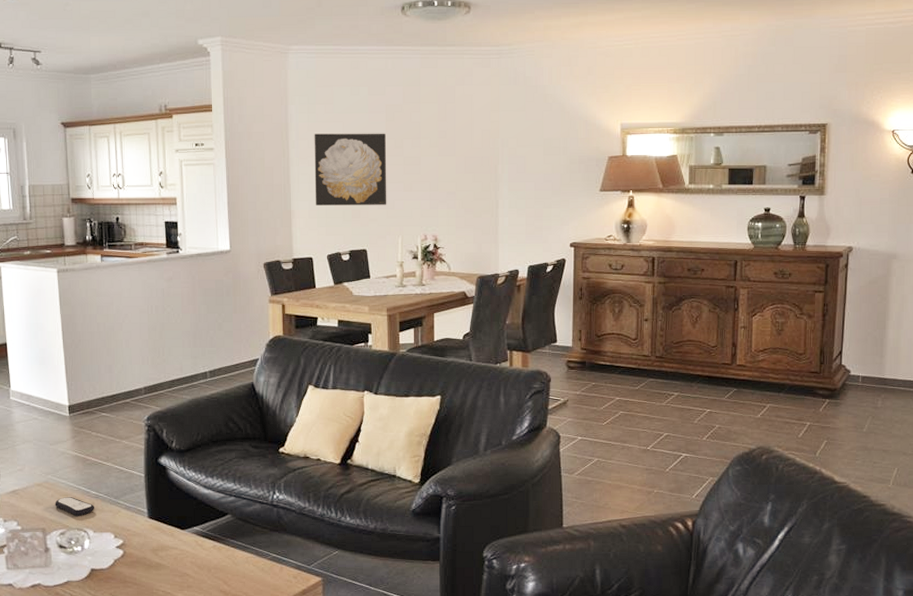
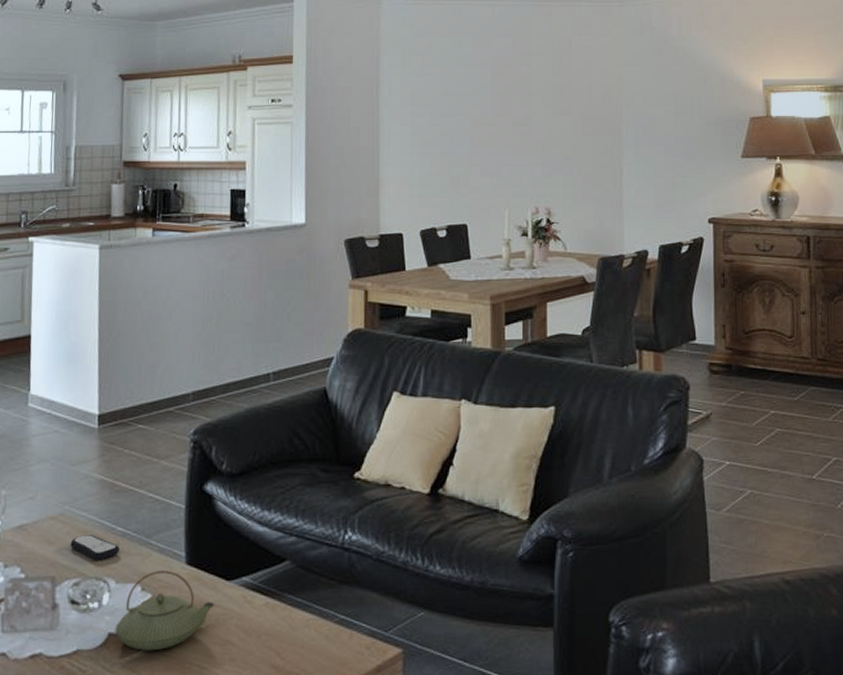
teapot: none [96,522,173,581] -> present [114,570,215,651]
wall art: present [314,133,387,205] -> none [407,89,492,172]

